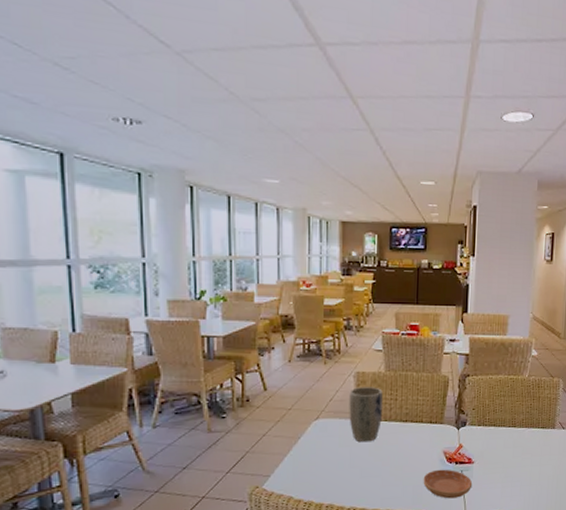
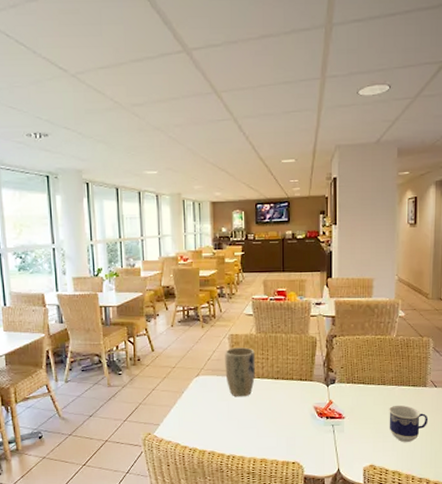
saucer: present [423,469,473,499] -> none [296,423,344,451]
cup: none [517,447,555,486] -> present [389,405,429,442]

